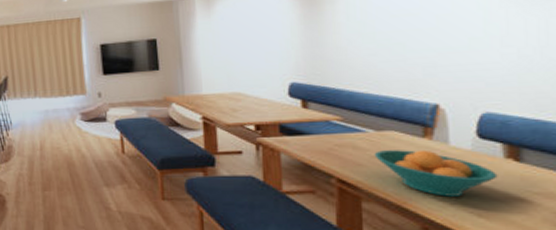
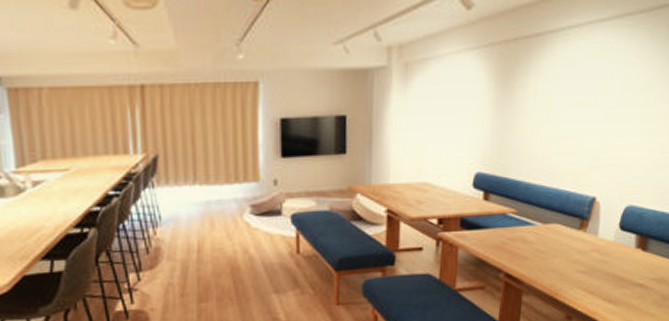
fruit bowl: present [374,149,498,197] -> none [538,242,629,286]

